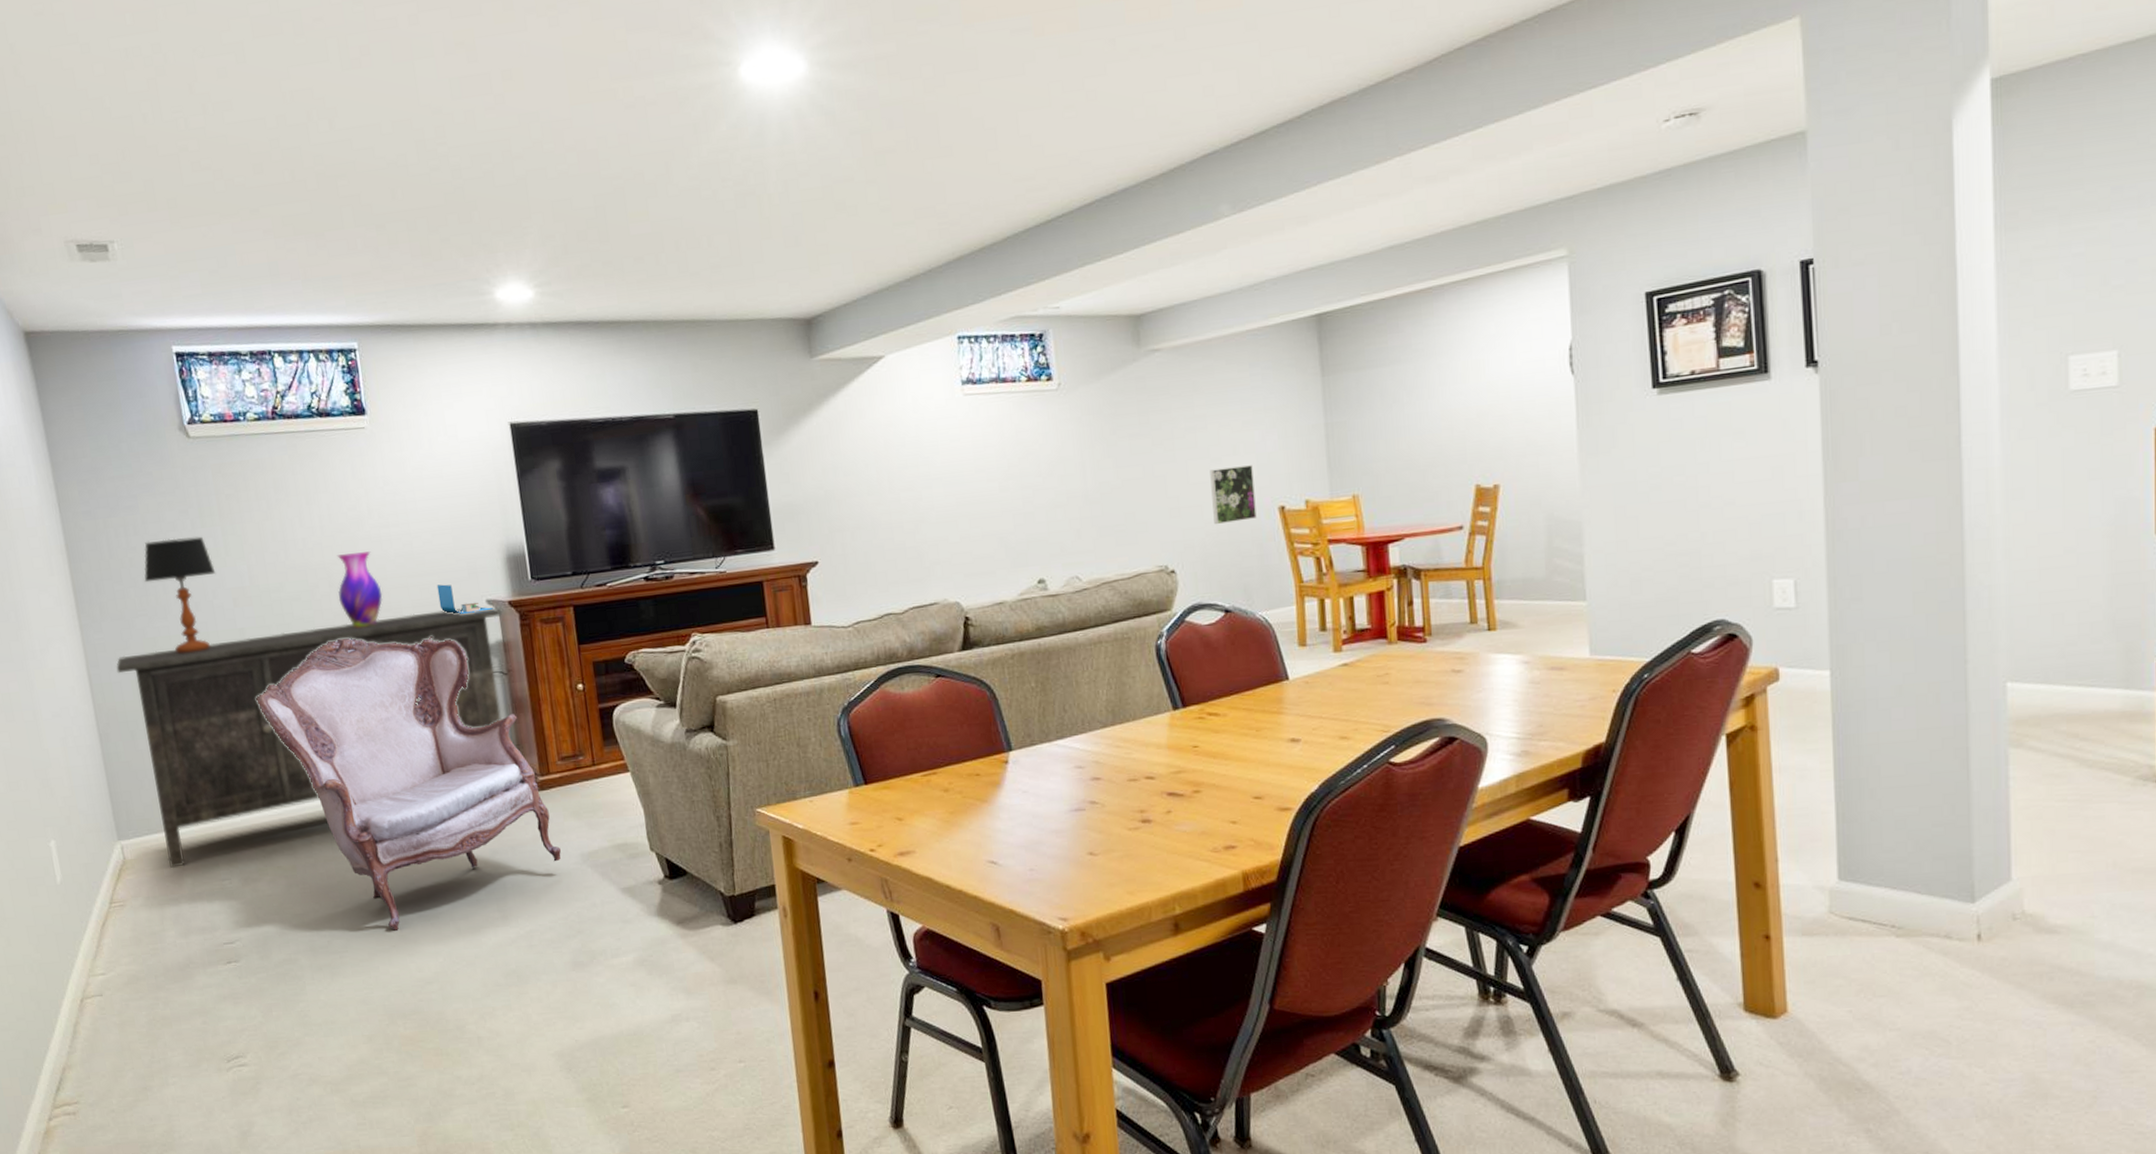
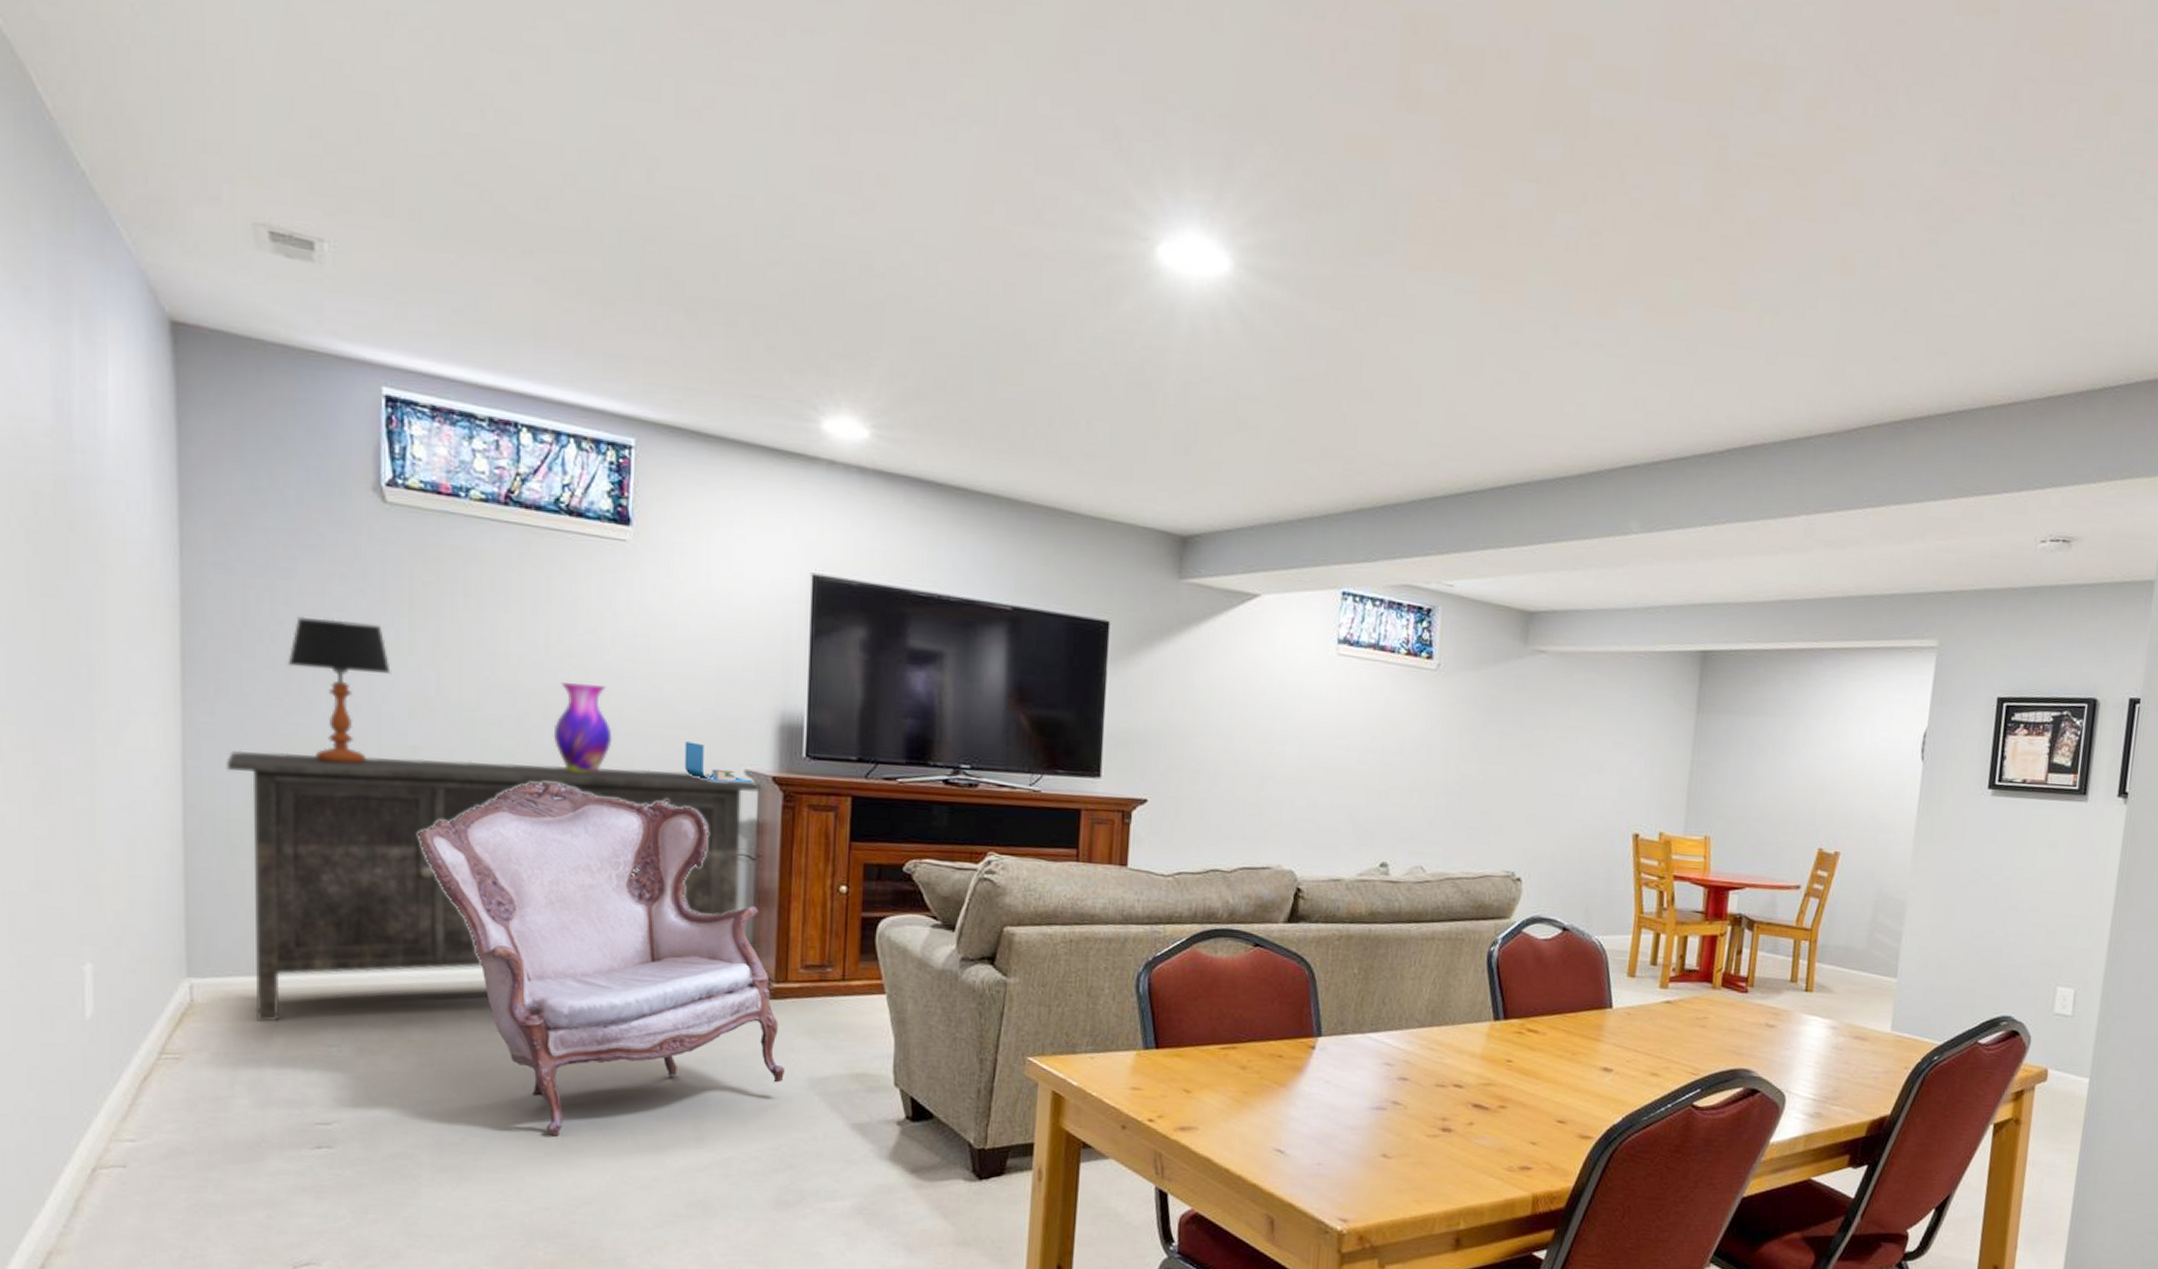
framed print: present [1210,465,1257,525] -> none [1568,783,1615,842]

